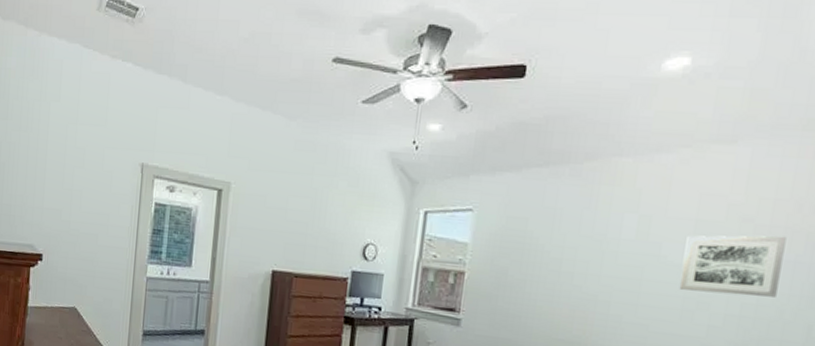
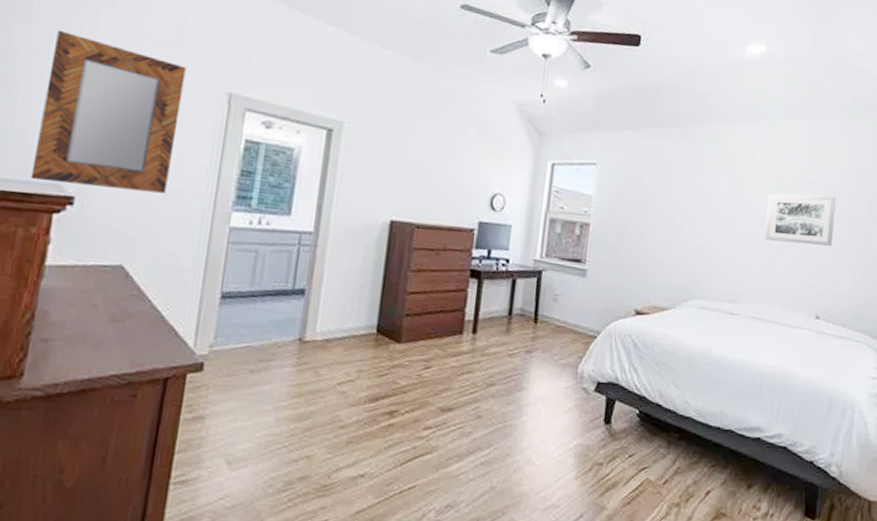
home mirror: none [15,123,110,250] -> present [30,29,186,193]

